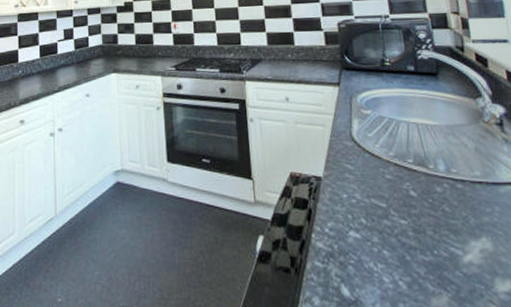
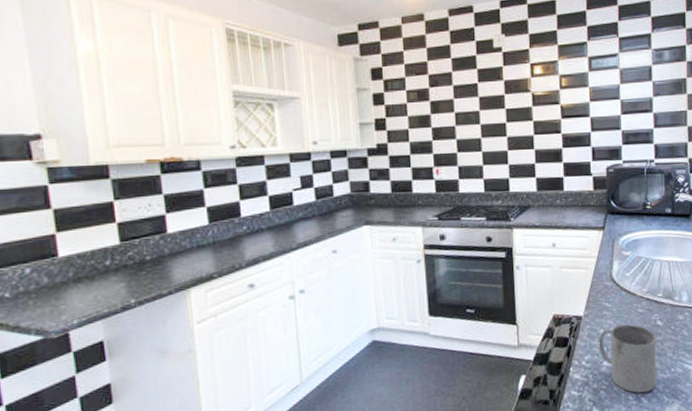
mug: none [342,191,418,276] -> present [598,324,658,394]

